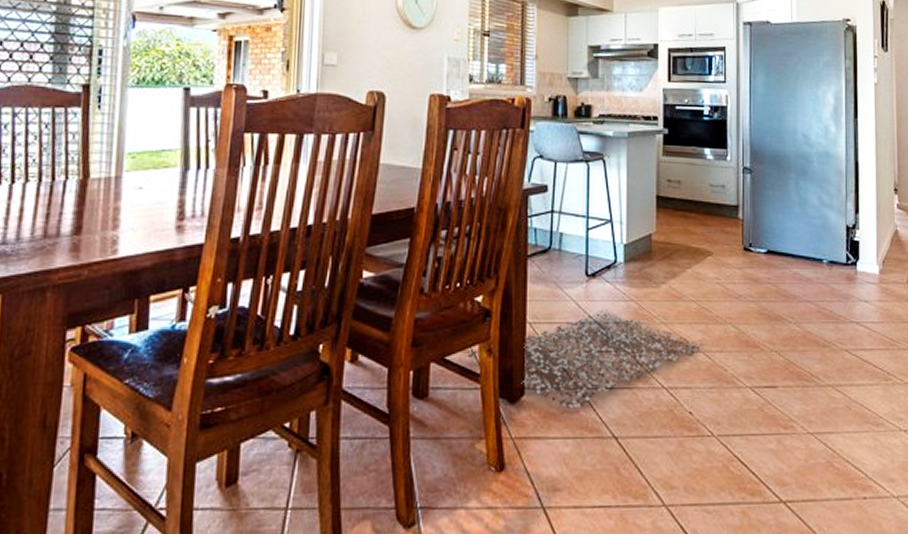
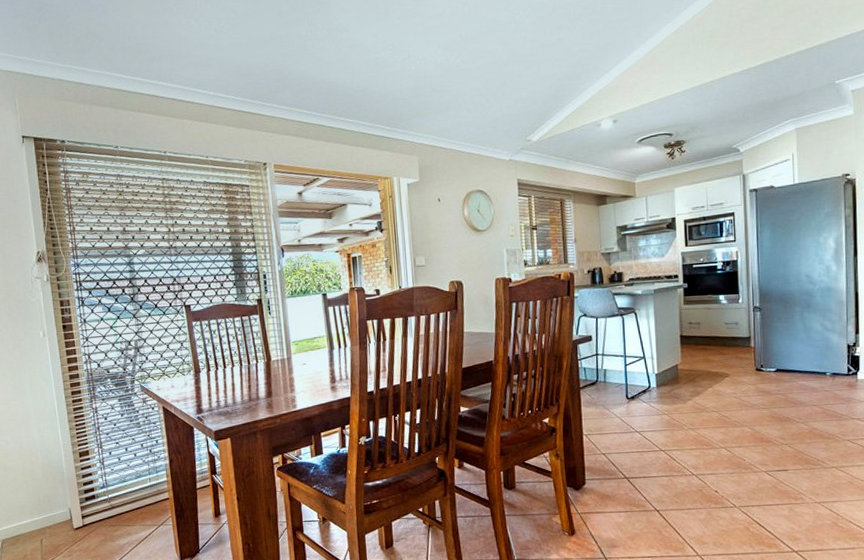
rug: present [468,309,703,409] -> none [542,422,724,492]

